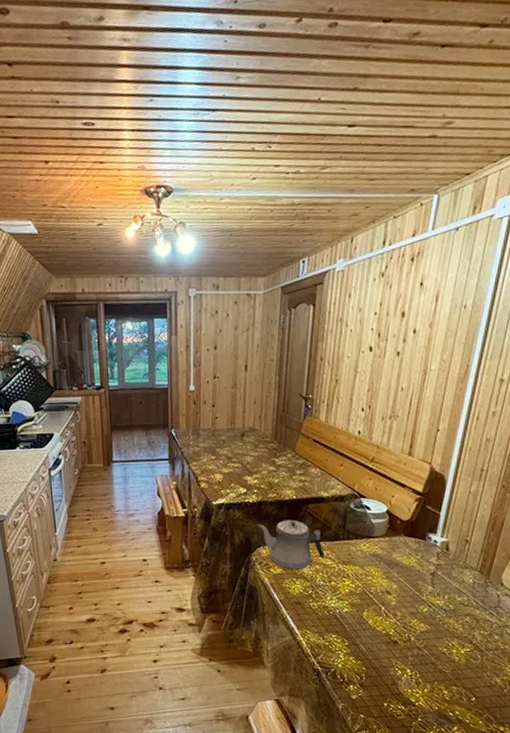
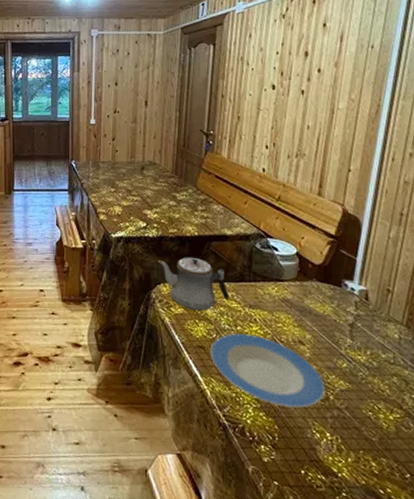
plate: none [306,588,408,651] -> present [210,334,326,408]

